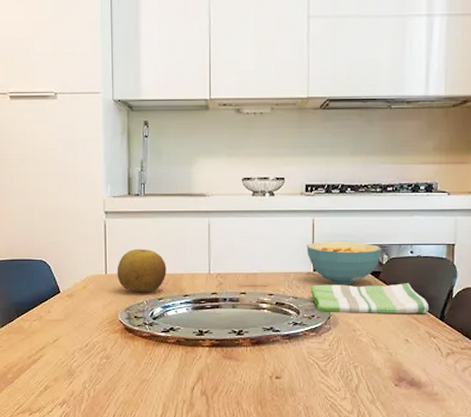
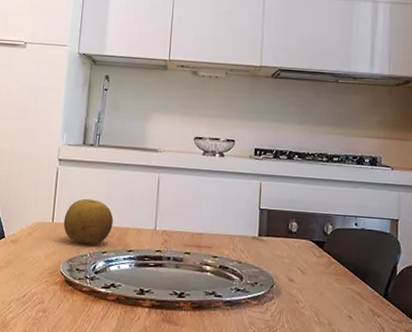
cereal bowl: present [306,242,382,284] -> none [253,206,327,253]
dish towel: present [310,283,430,315] -> none [254,250,373,290]

